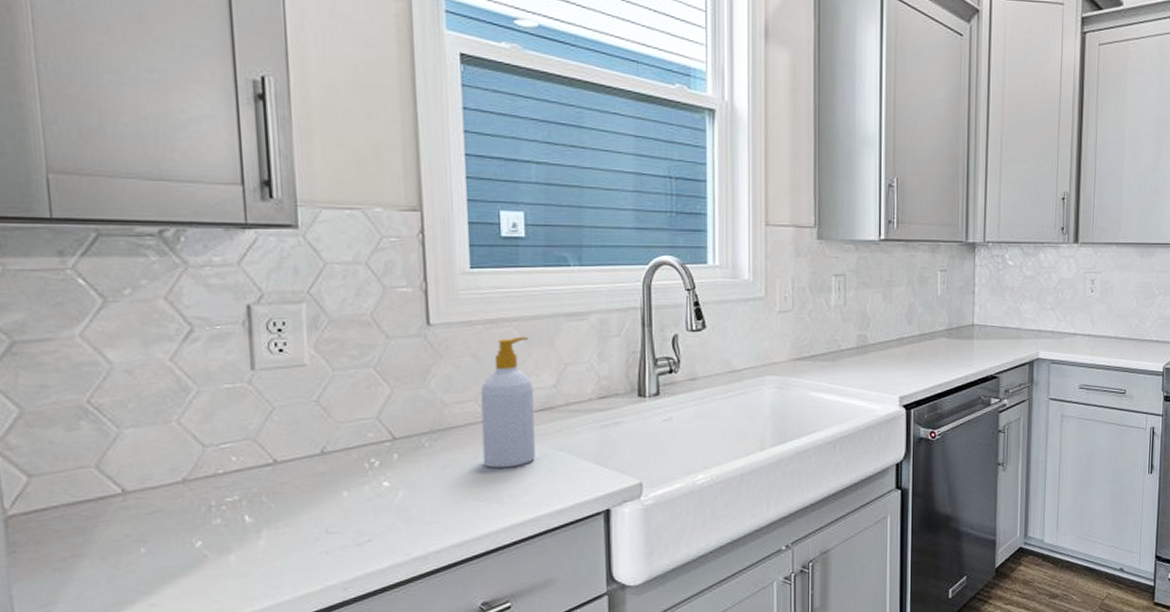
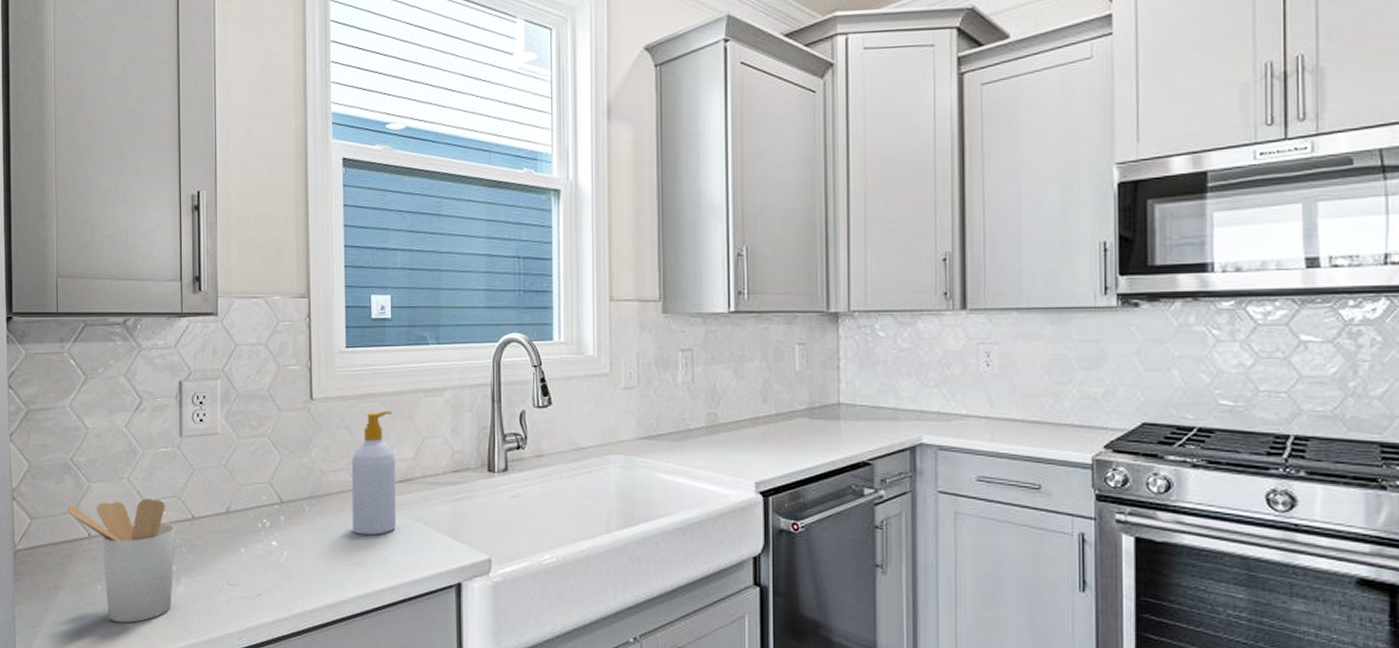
utensil holder: none [85,443,252,589] -> present [66,498,176,623]

